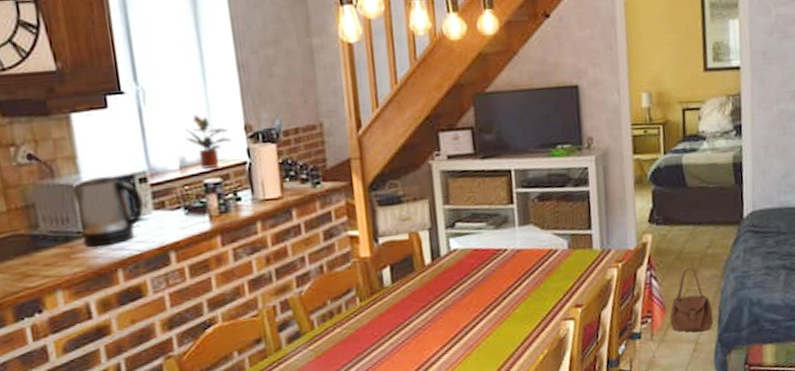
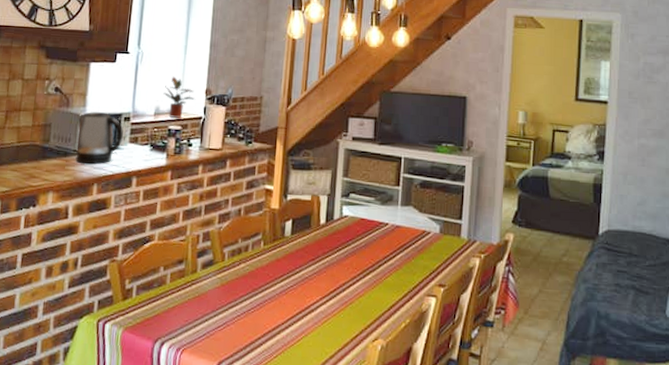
handbag: present [669,267,713,332] -> none [521,270,562,333]

